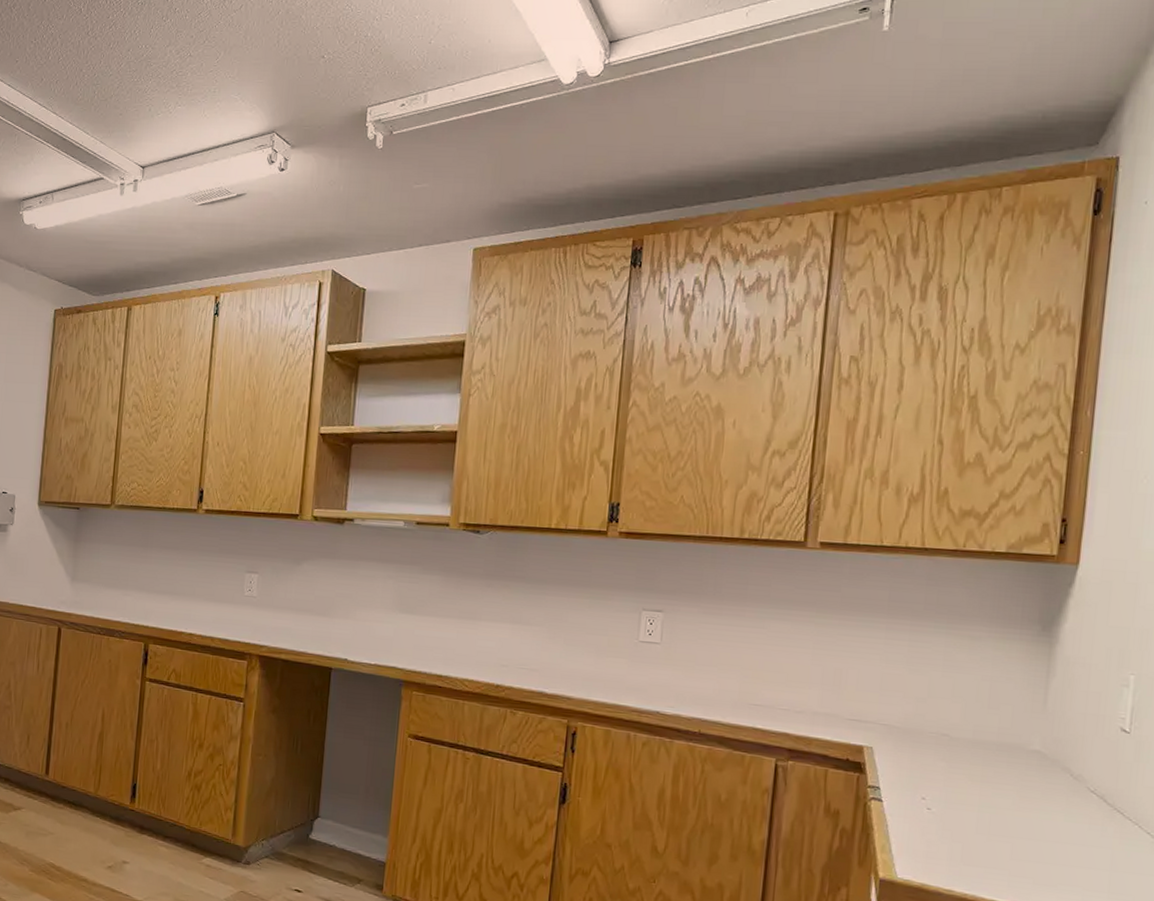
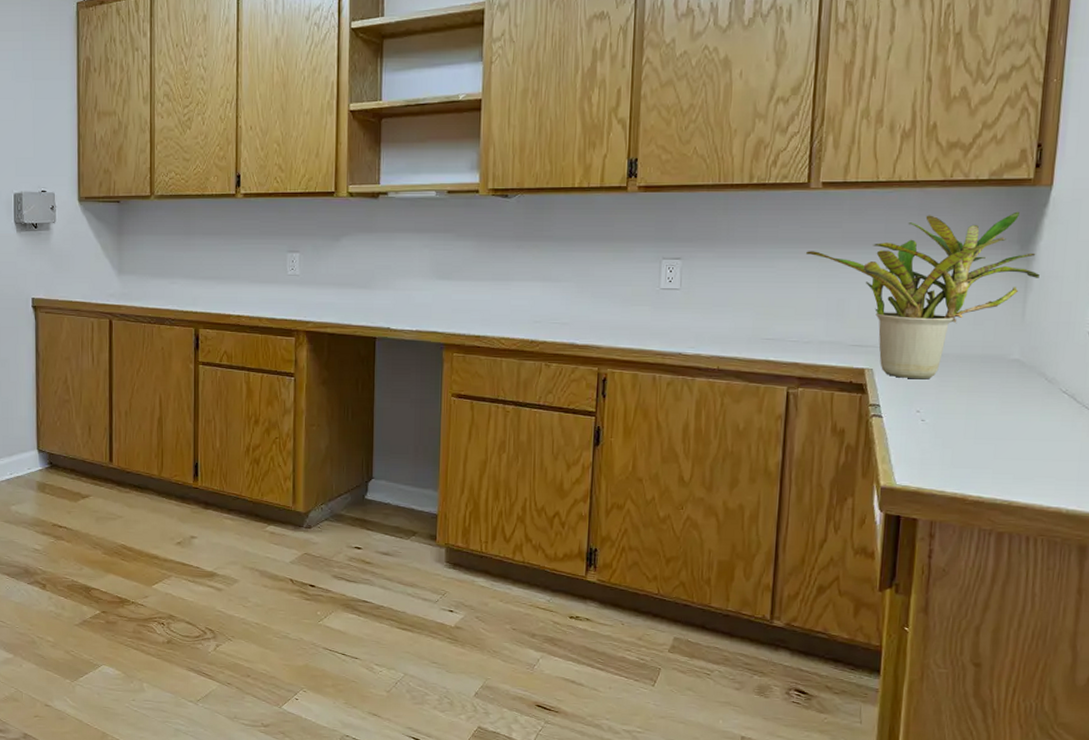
potted plant: none [800,585,1064,764] -> present [806,211,1040,380]

